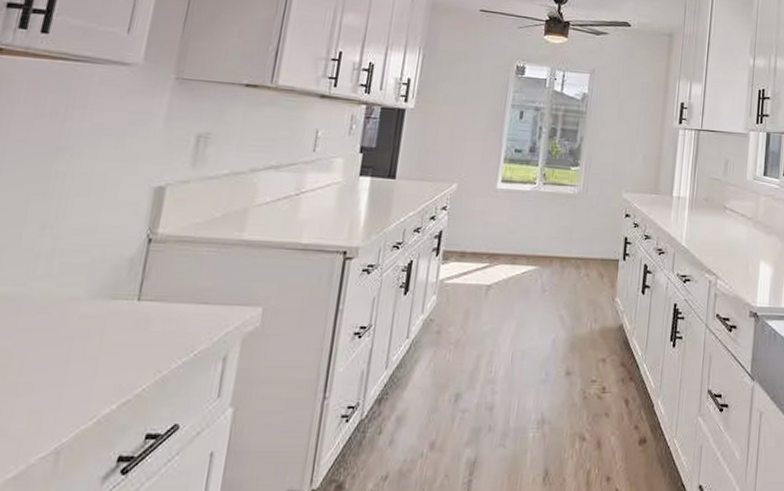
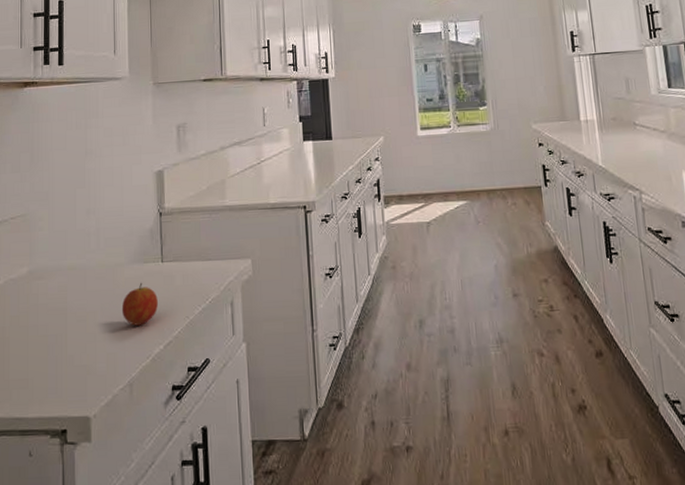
fruit: none [65,323,123,378] -> present [121,282,158,326]

